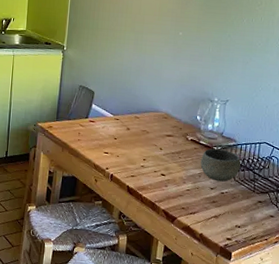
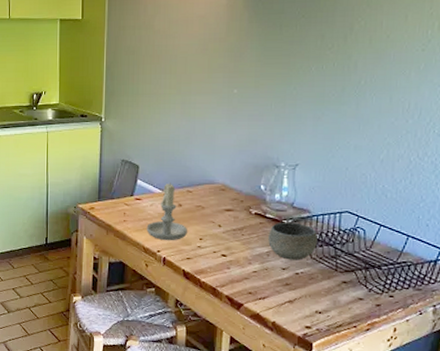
candle: none [98,108,134,160] -> present [146,182,188,241]

